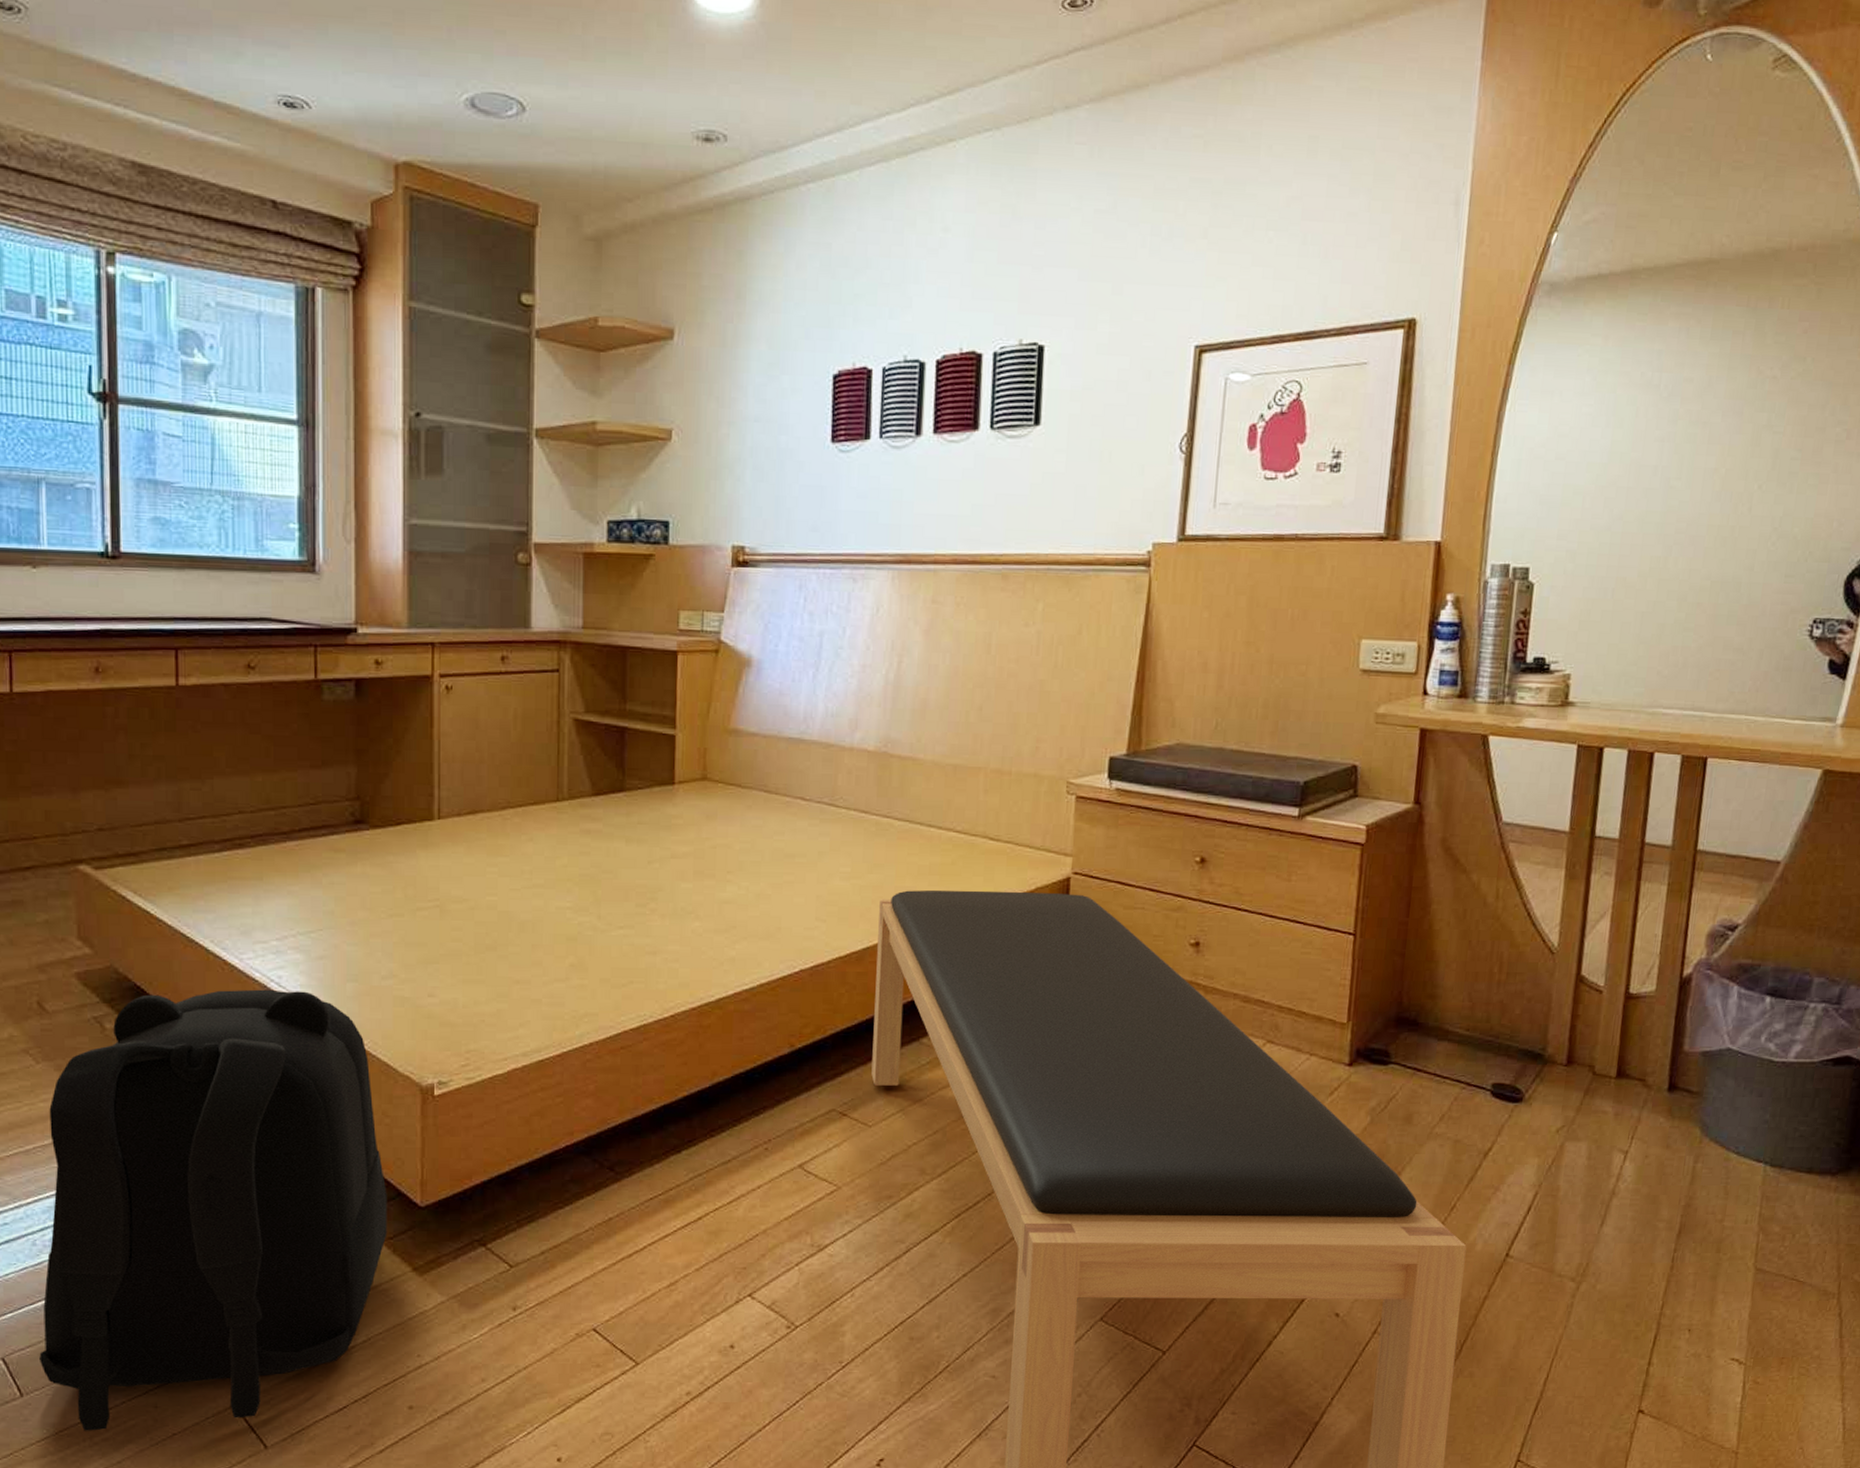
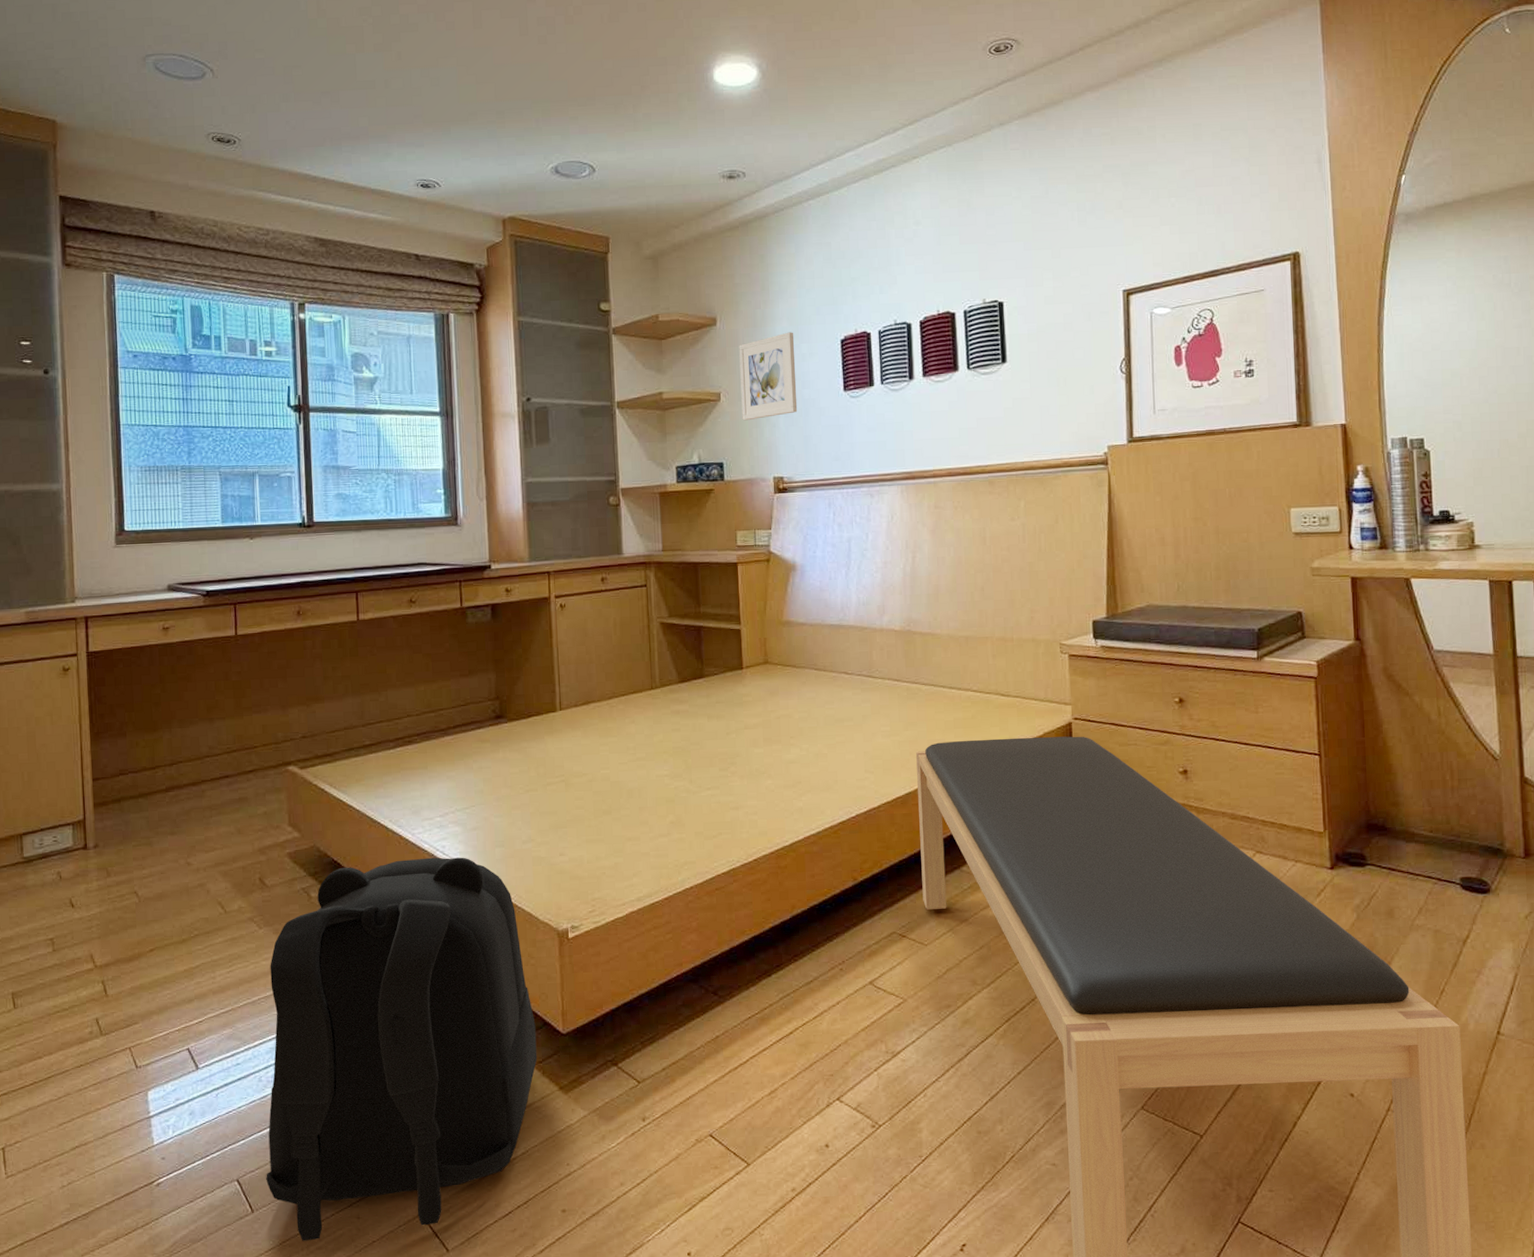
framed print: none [698,357,774,470] -> present [739,332,798,421]

